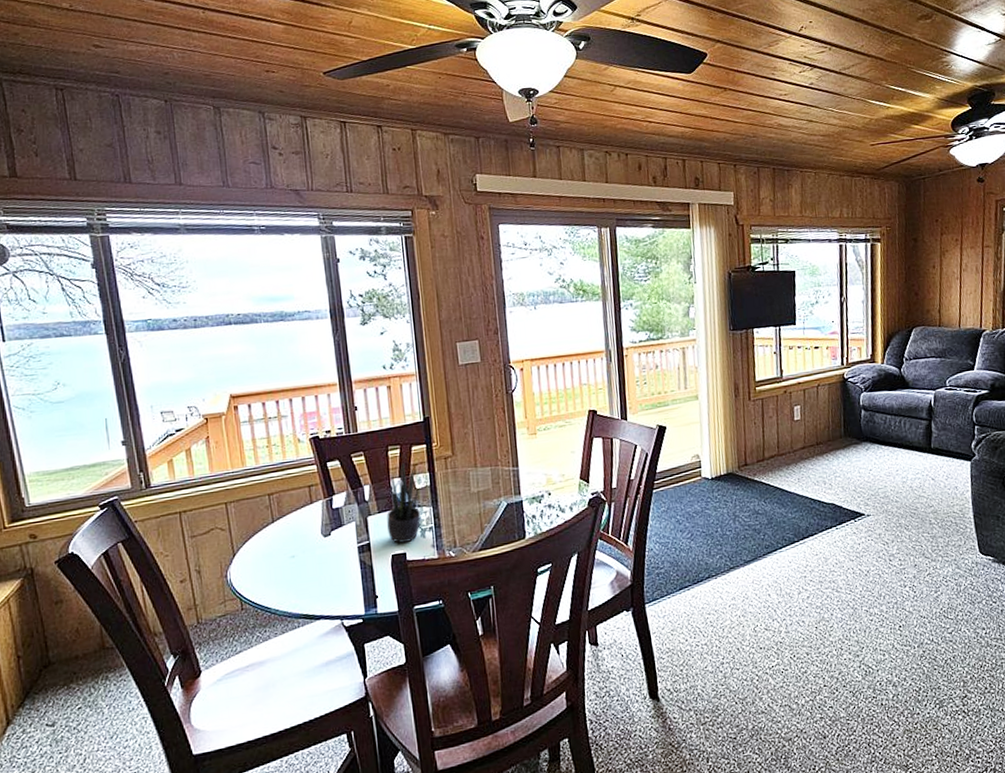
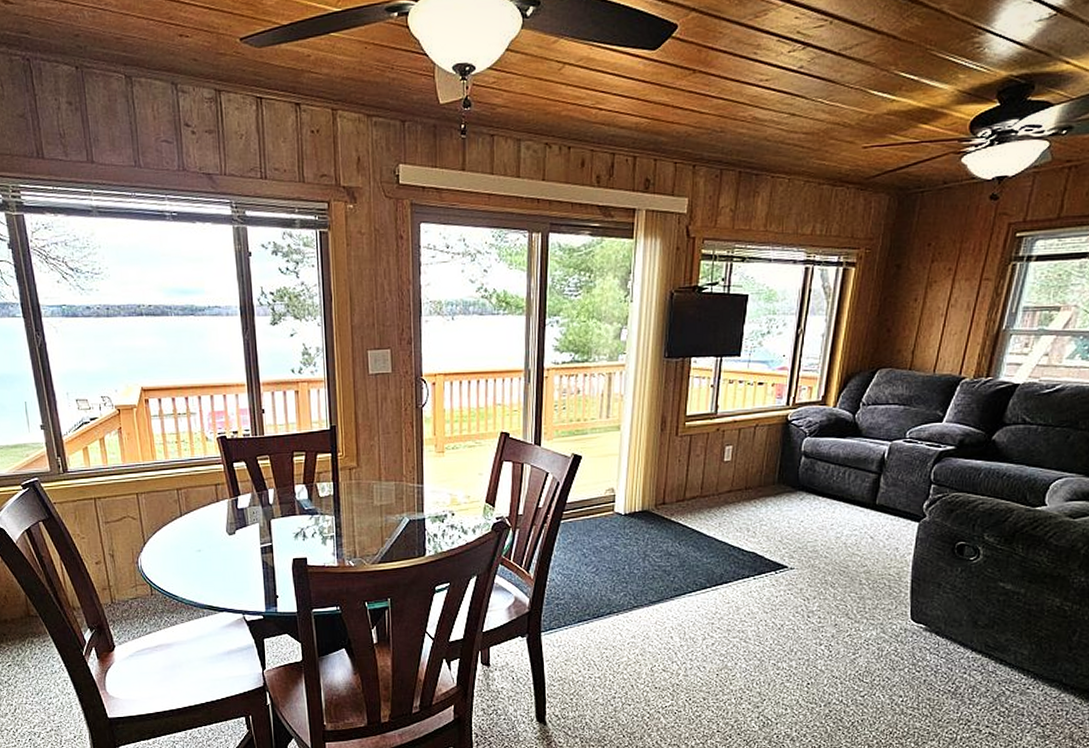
potted plant: present [386,463,421,543] -> none [289,470,323,548]

